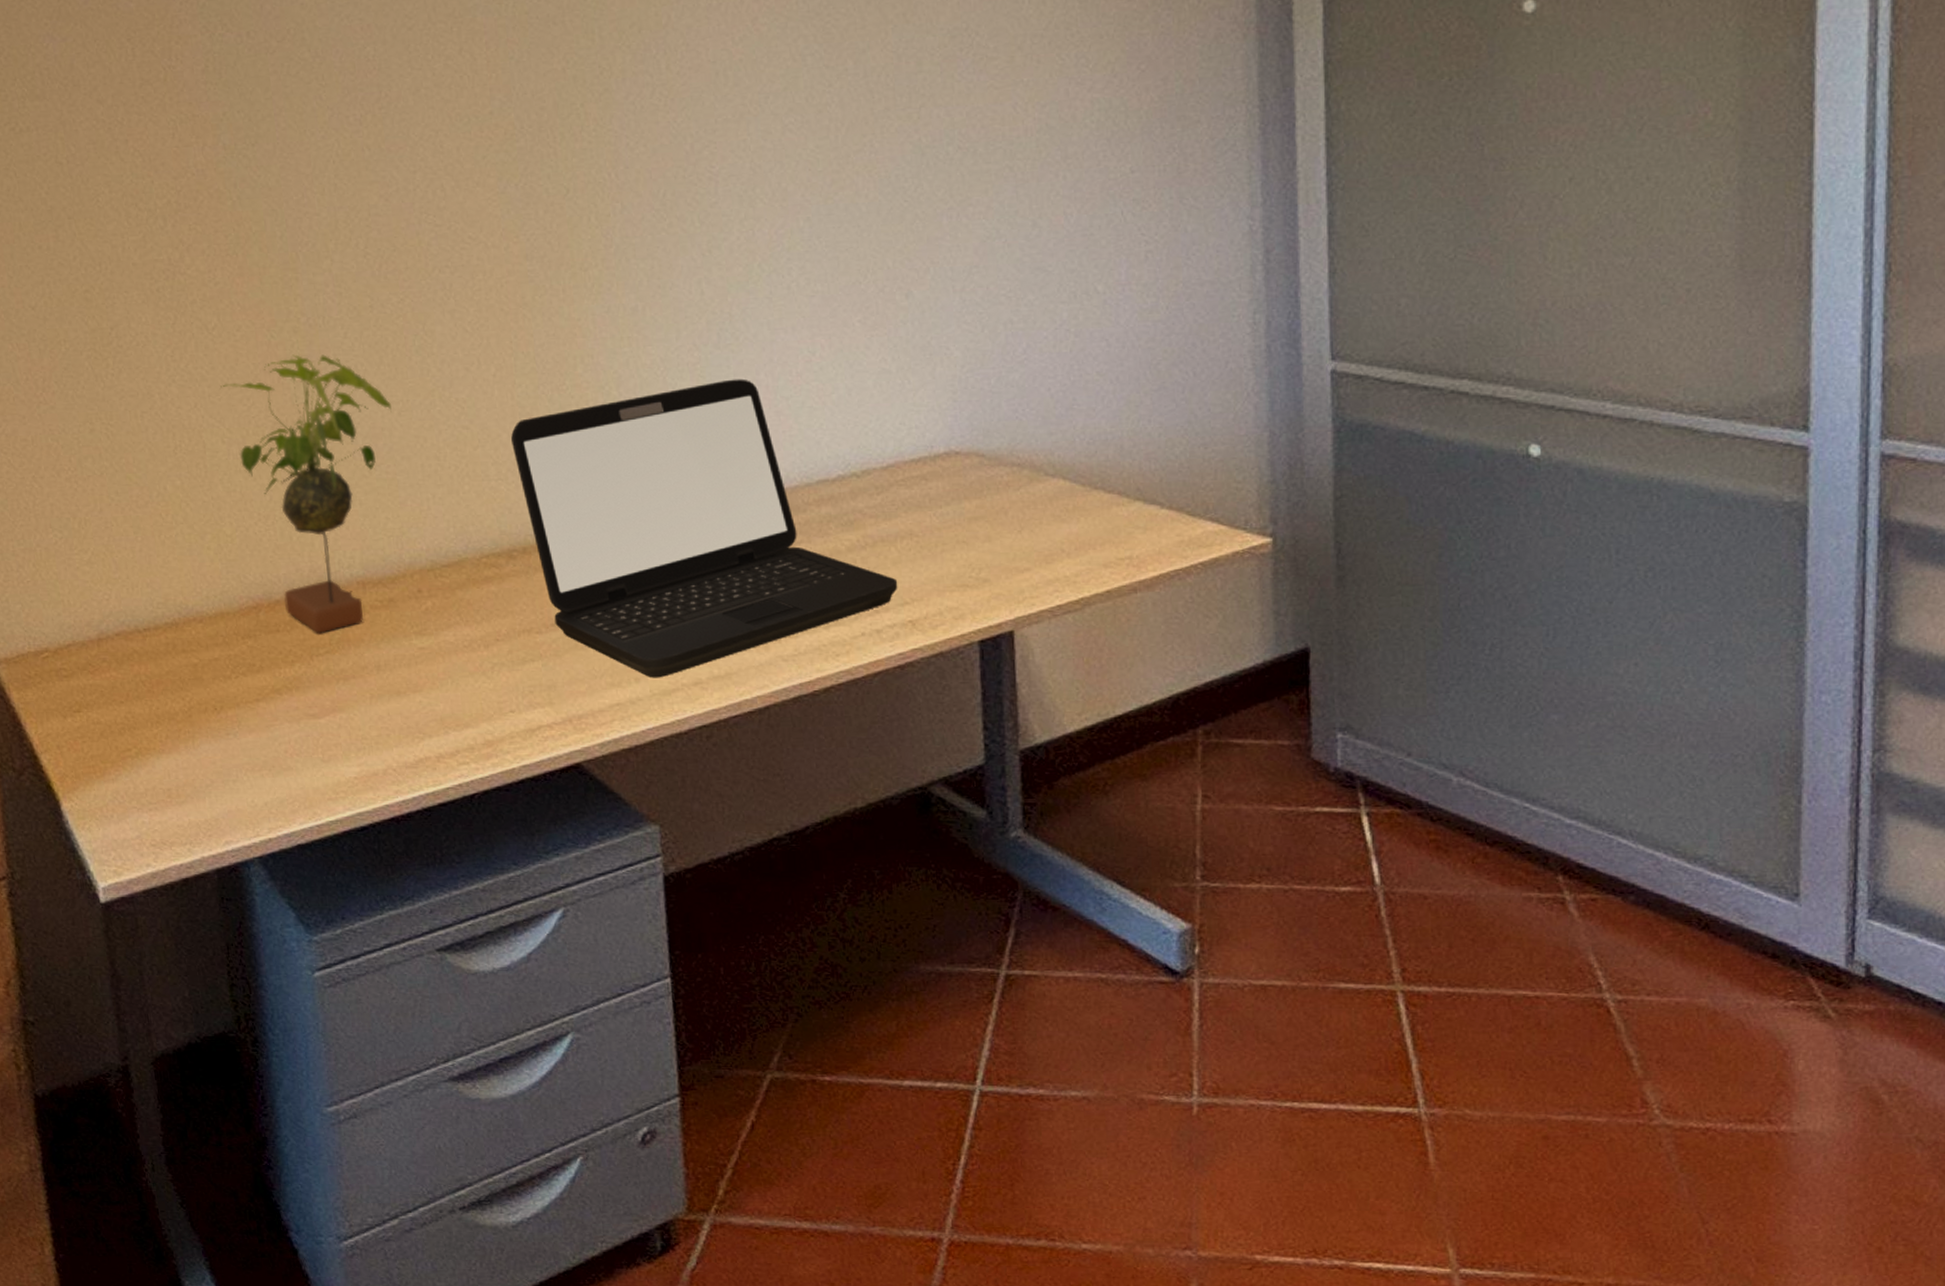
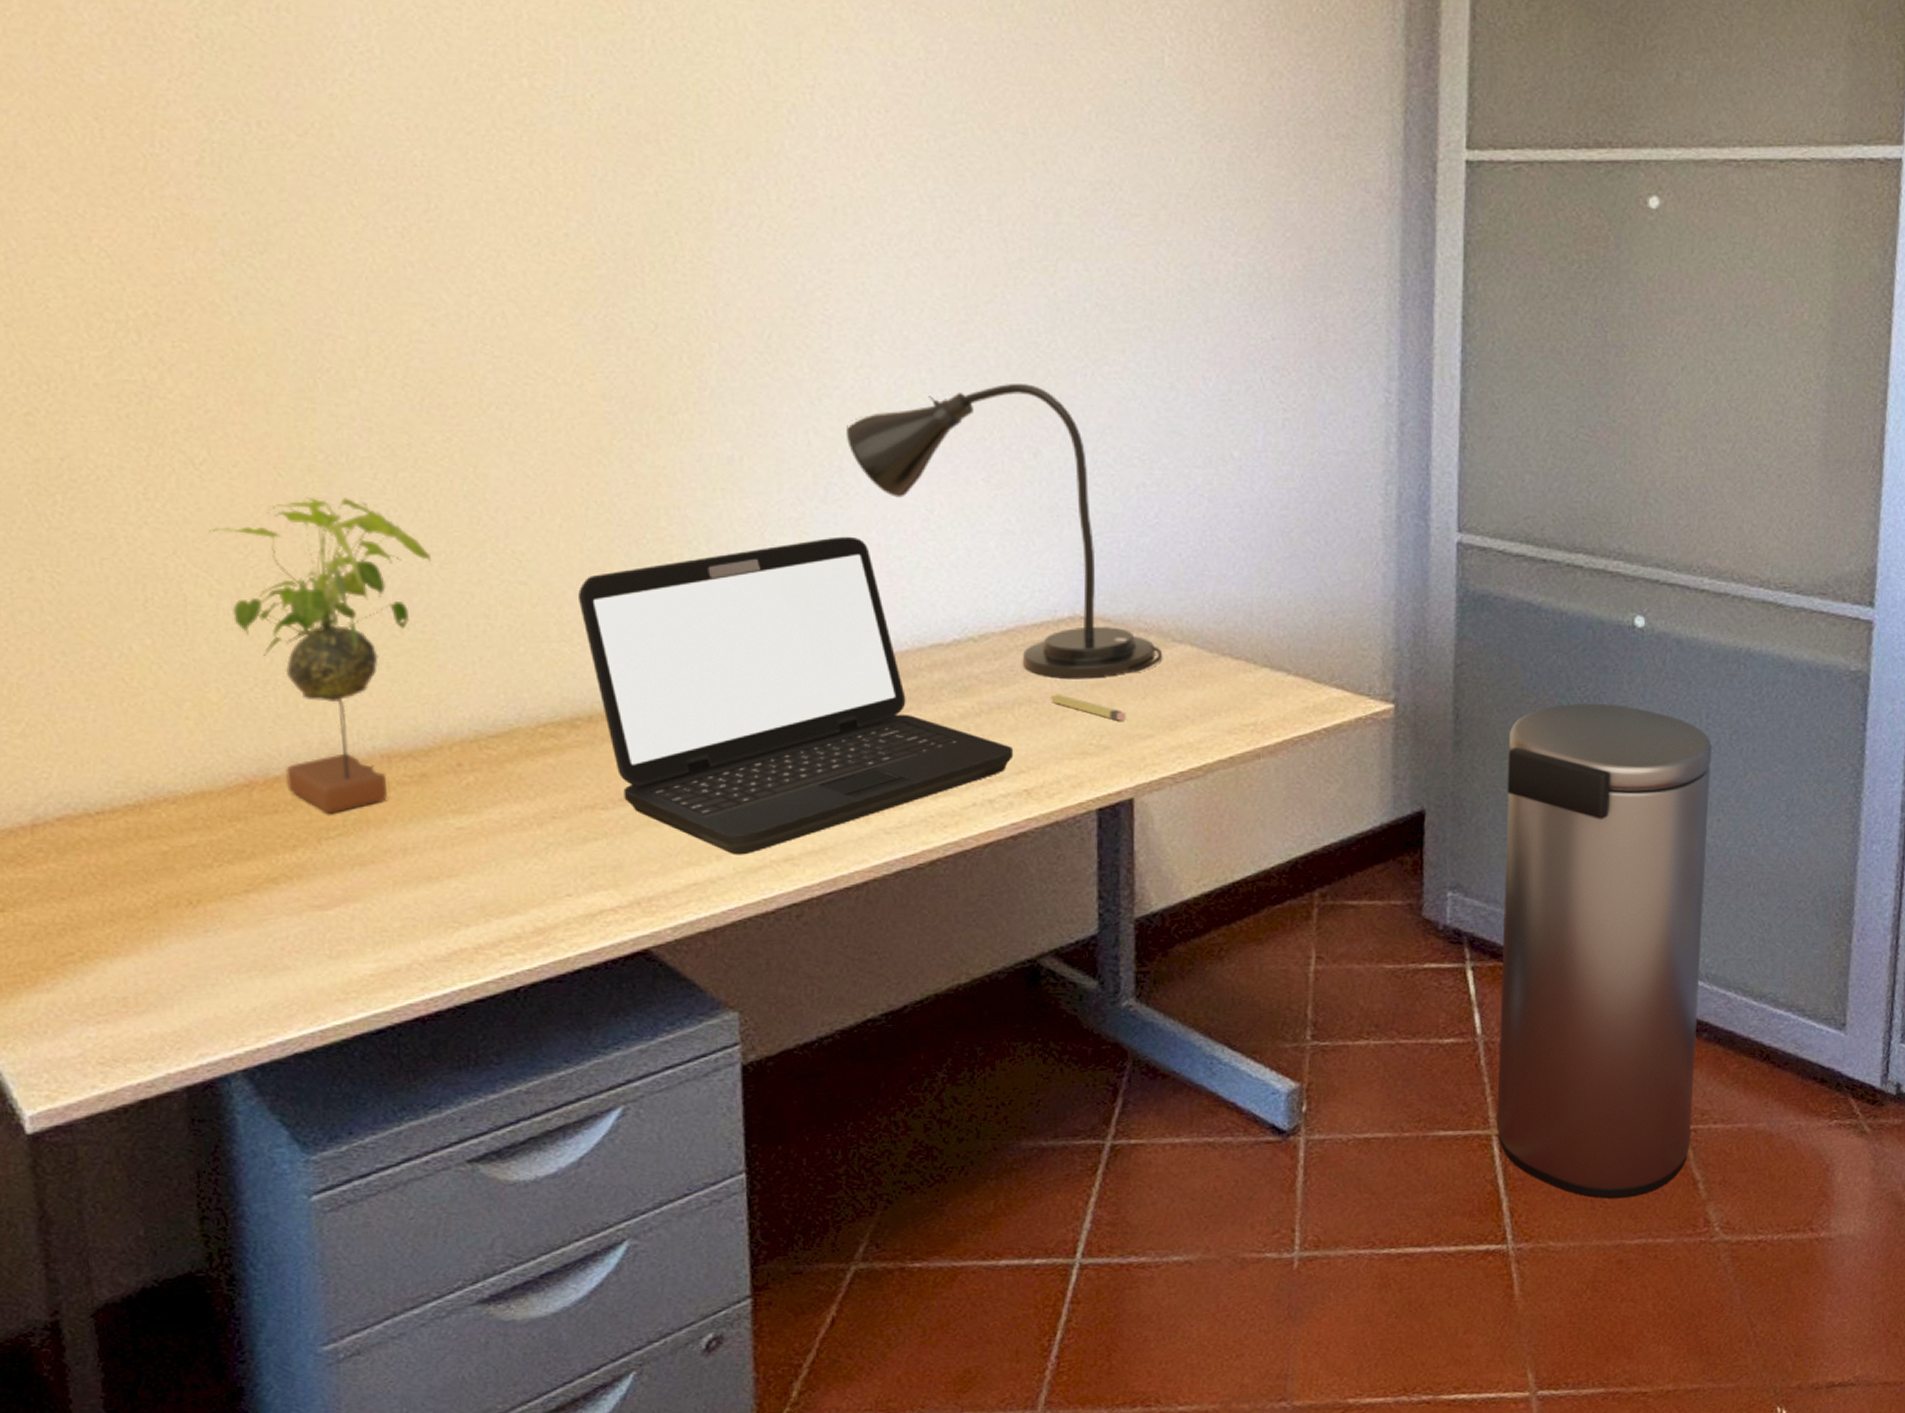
desk lamp: none [734,227,1037,512] -> present [845,382,1163,678]
pencil: none [931,527,1003,554] -> present [1051,694,1126,721]
pedal bin: none [1395,537,1625,1068] -> present [1496,703,1713,1199]

